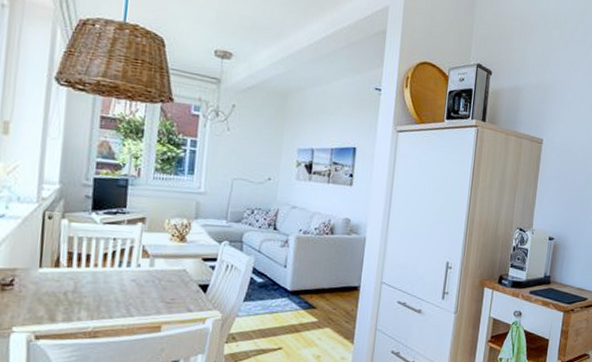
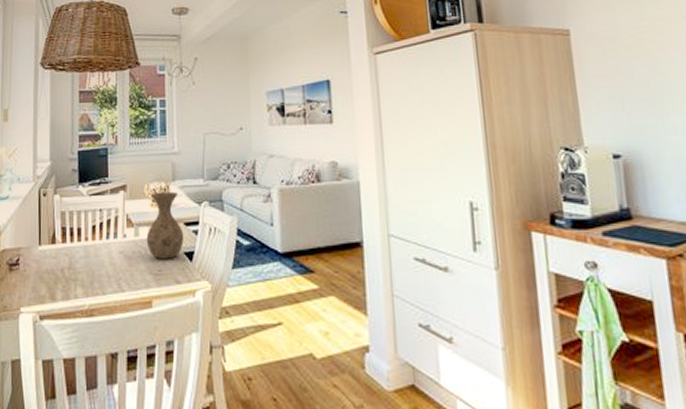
vase: none [161,227,201,290] -> present [146,191,184,259]

